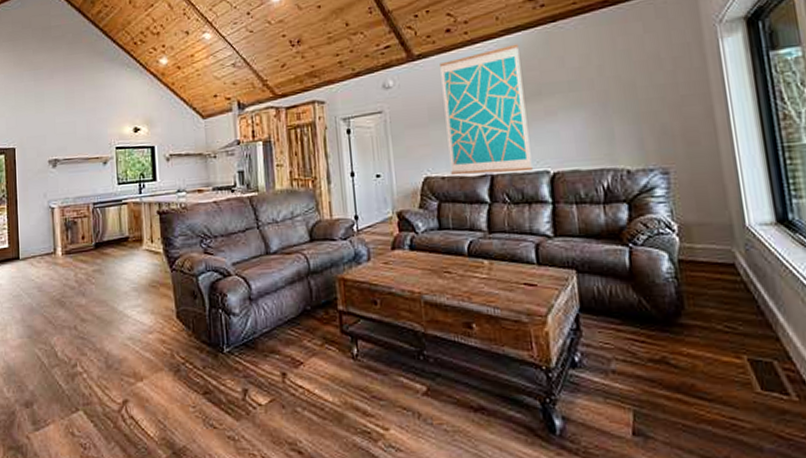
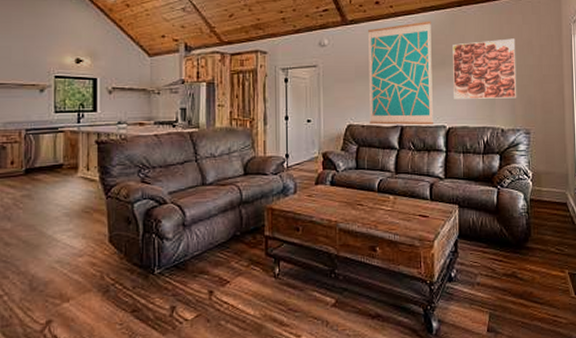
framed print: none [549,53,645,137] -> present [453,38,517,99]

